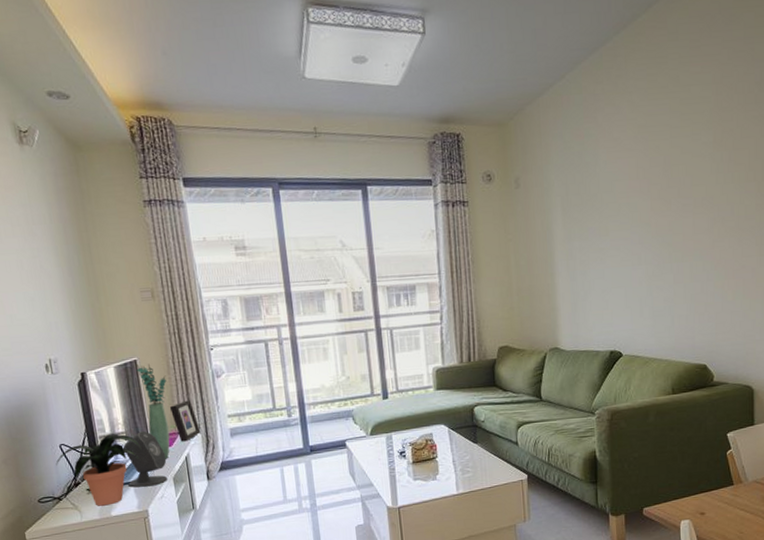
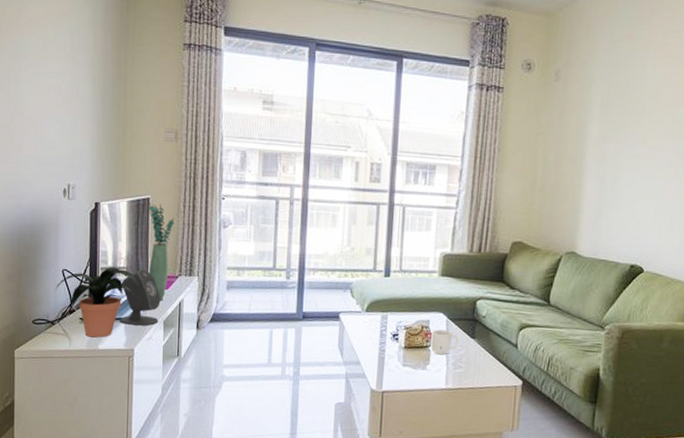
picture frame: present [169,400,201,442] -> none [172,245,199,287]
mug: none [436,439,463,464] -> present [431,329,459,355]

